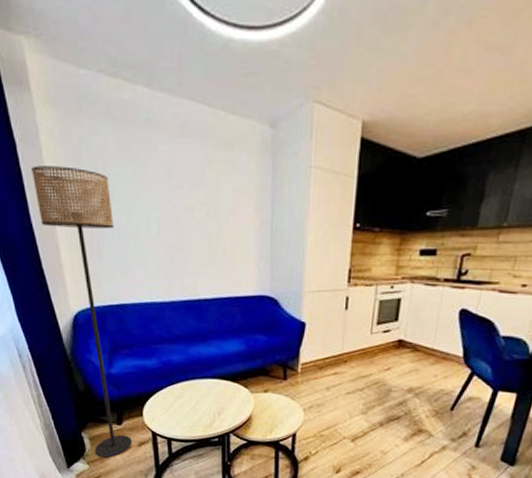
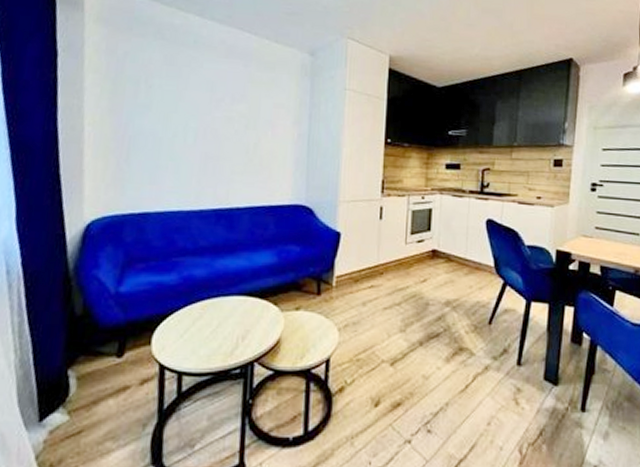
floor lamp: present [30,166,132,458] -> none [68,74,150,403]

